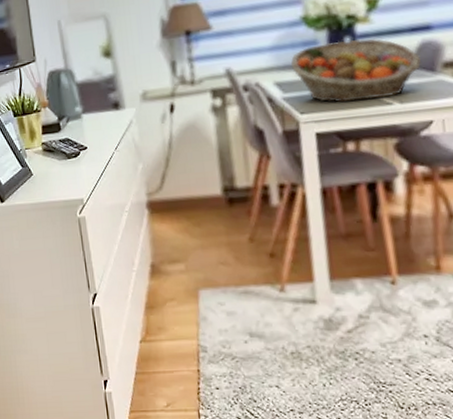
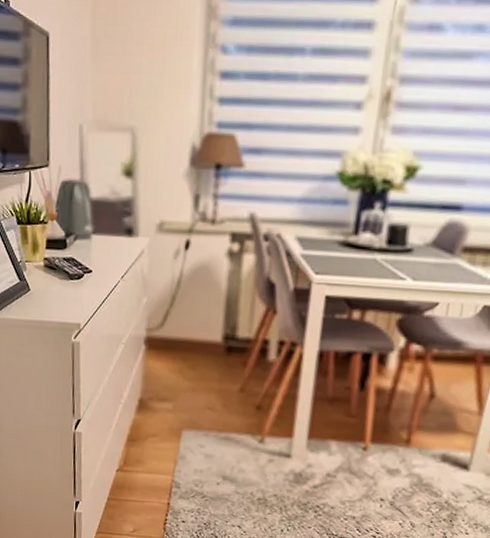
fruit basket: present [291,38,422,102] -> none [317,204,444,273]

